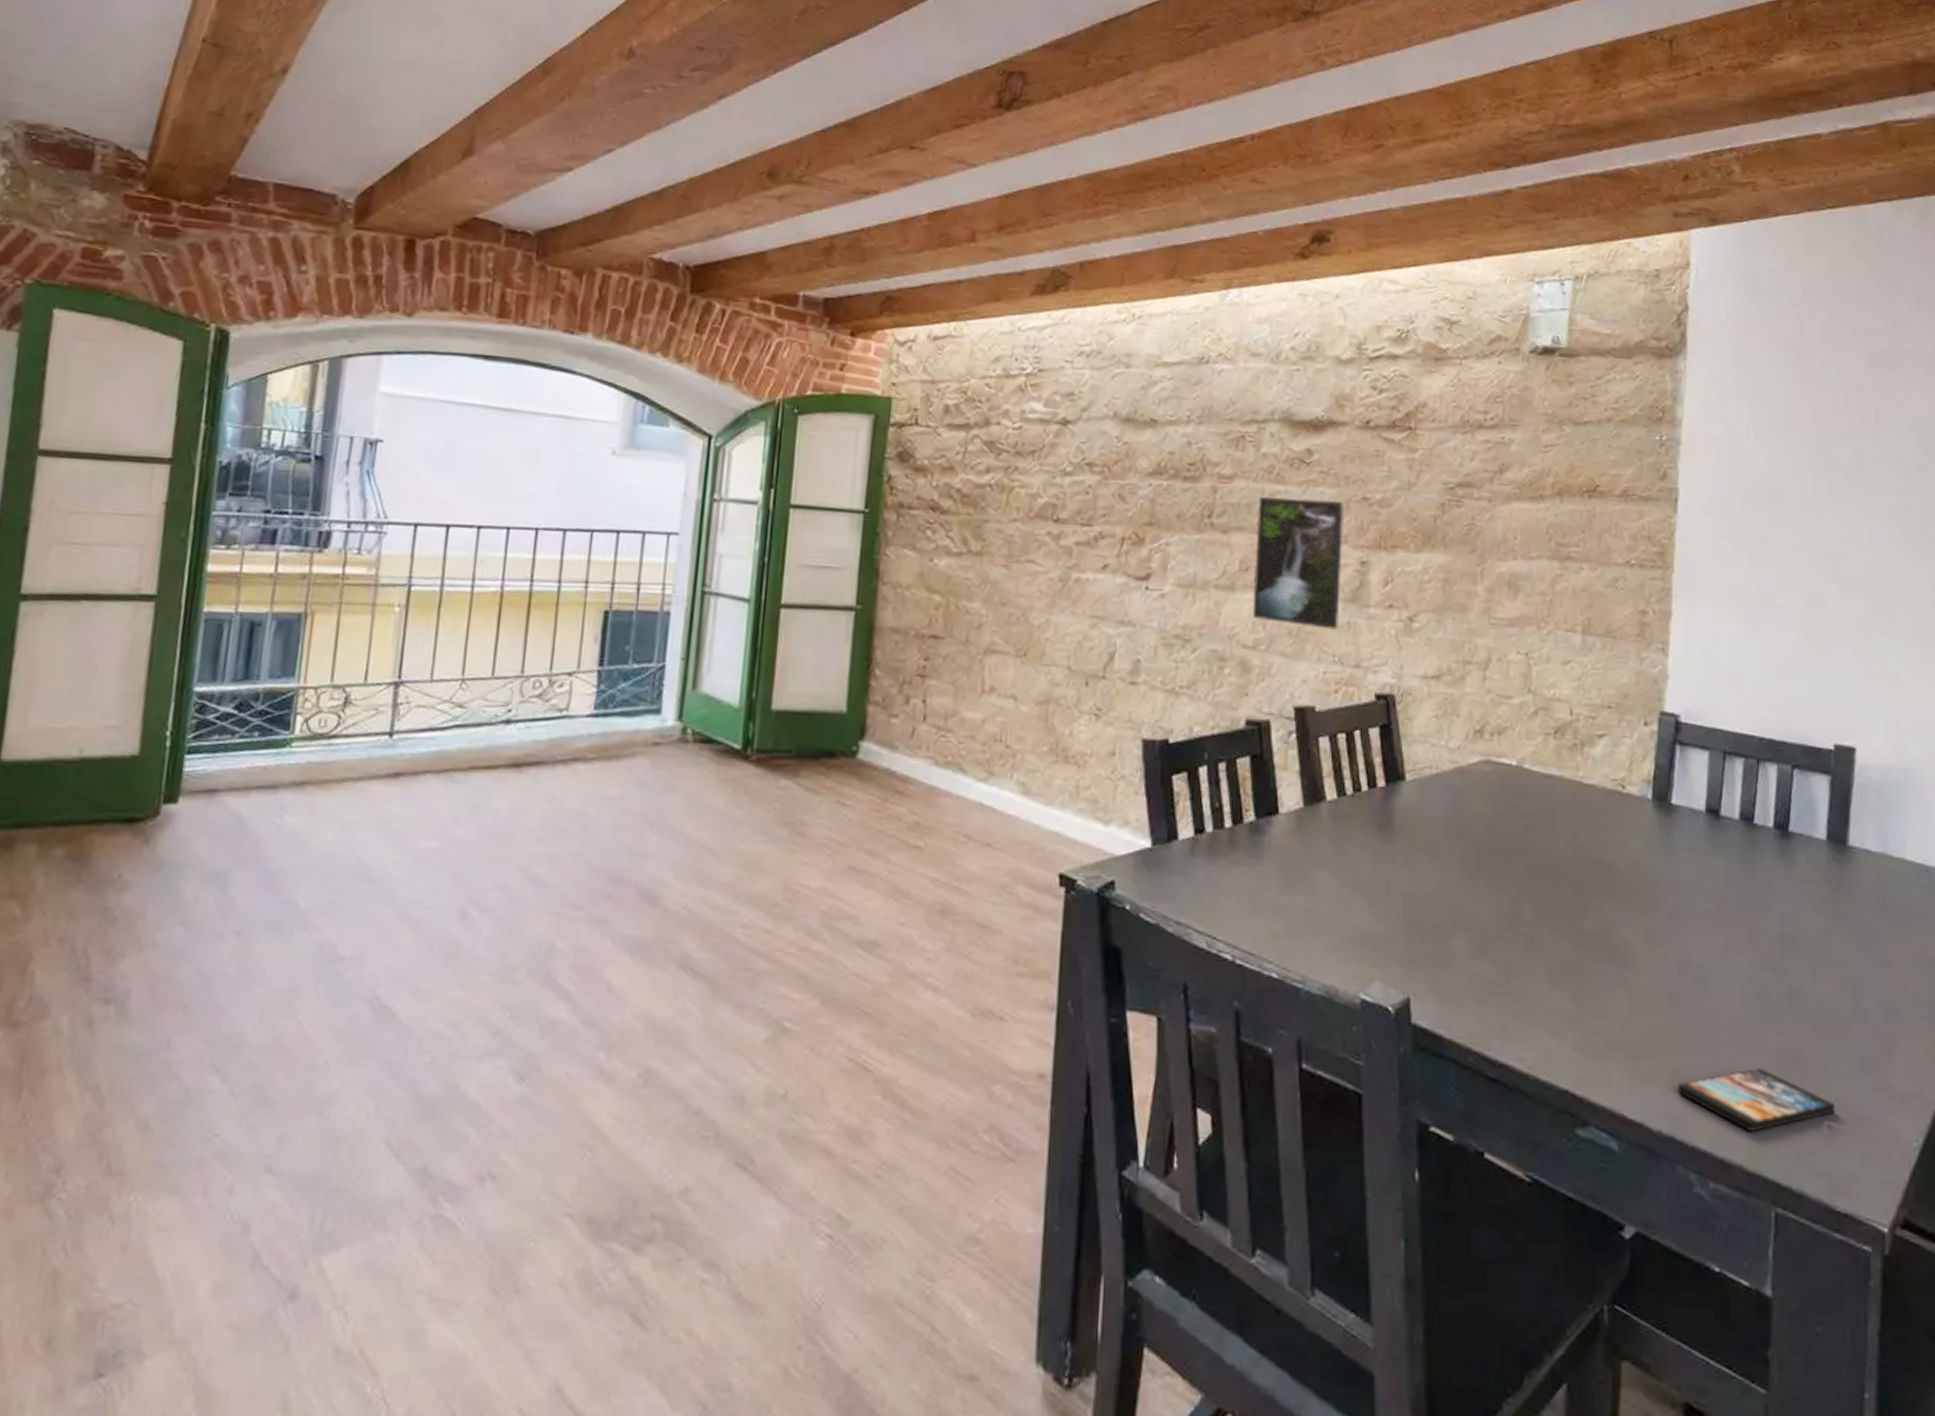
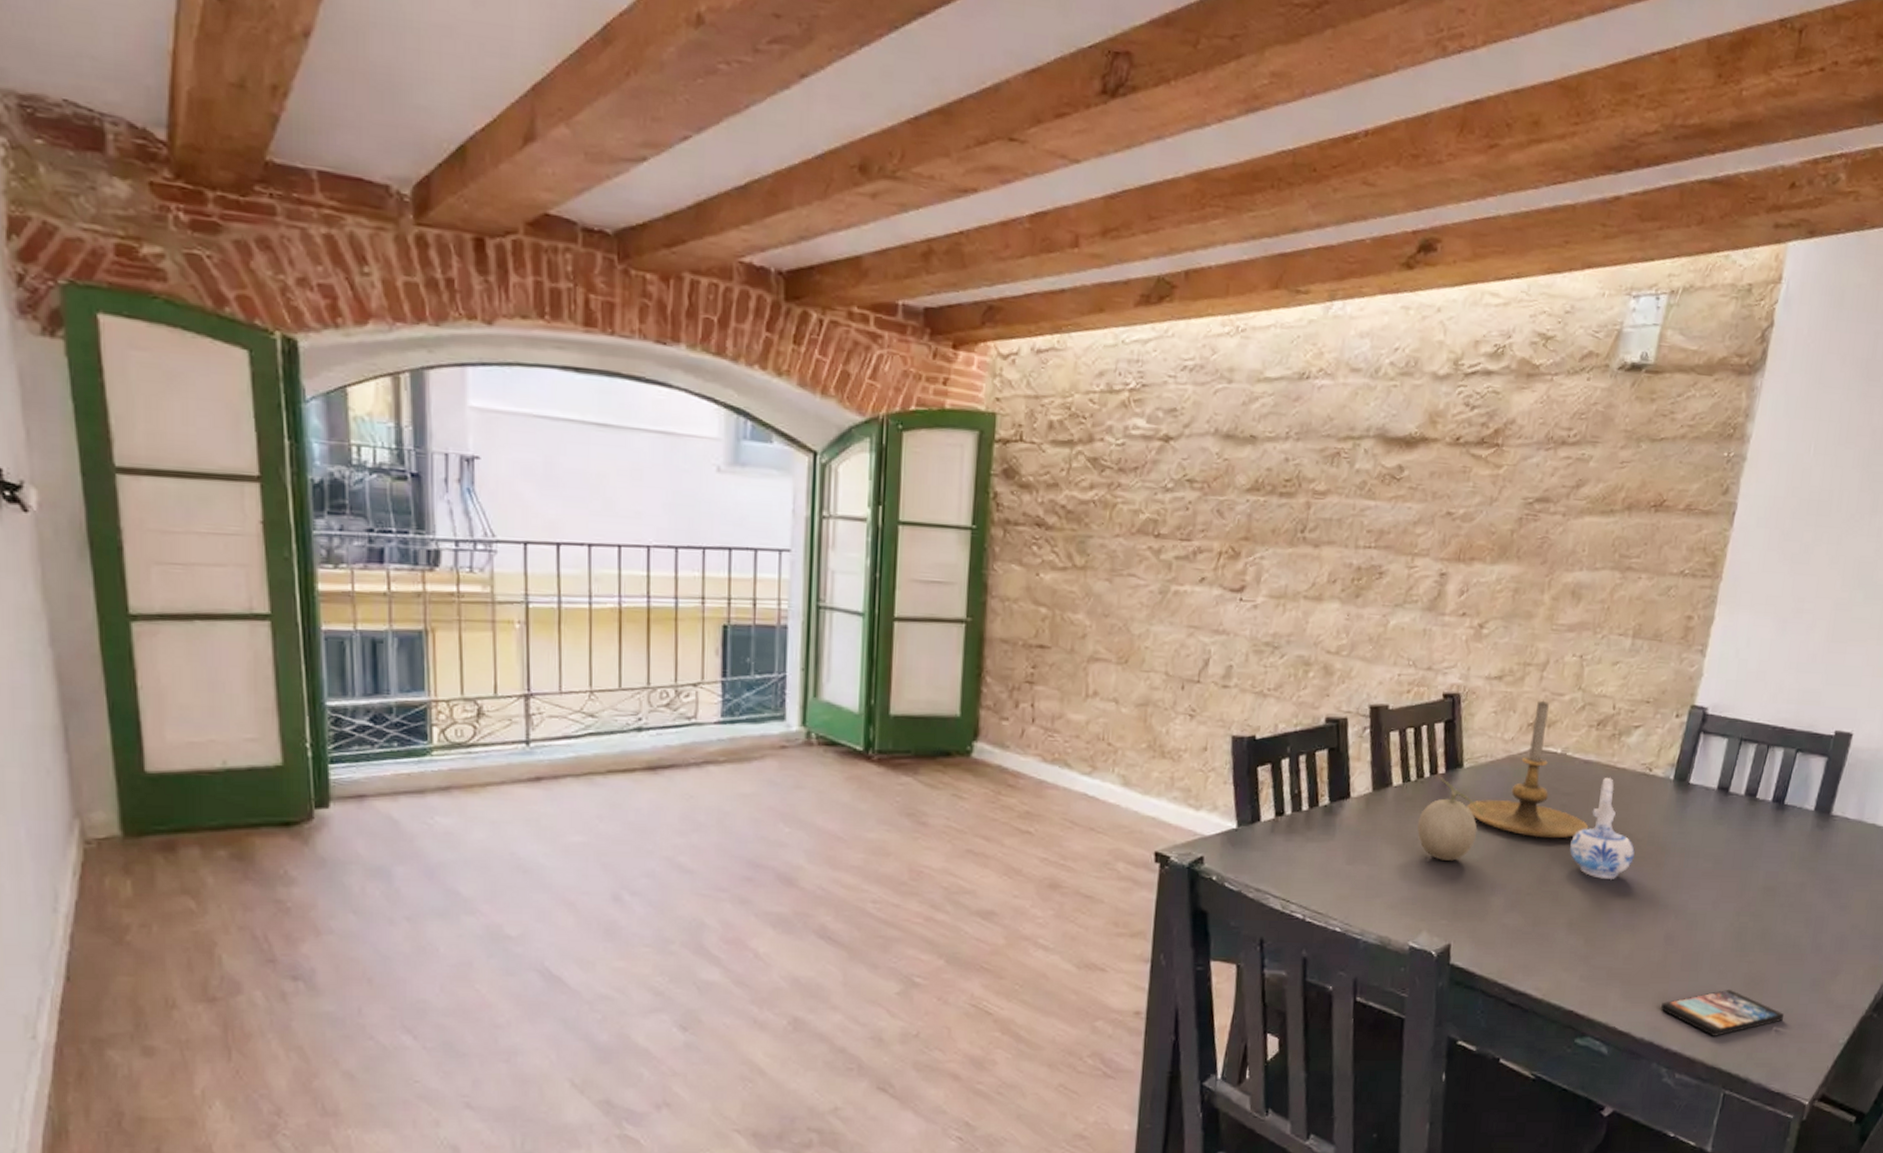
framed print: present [1252,496,1345,630] -> none [1337,511,1429,636]
fruit: none [1359,788,1433,893] -> present [1417,774,1483,861]
candle holder: none [1414,703,1560,869] -> present [1467,700,1589,839]
ceramic pitcher: none [1540,794,1618,922] -> present [1570,777,1635,880]

